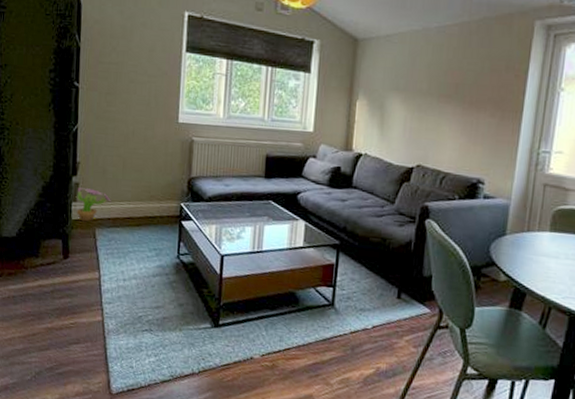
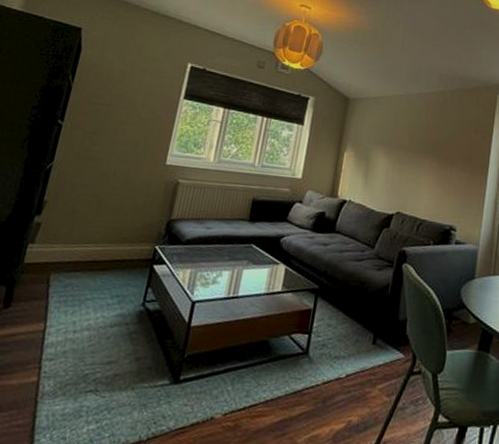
decorative plant: present [75,186,112,222] -> none [31,227,77,266]

